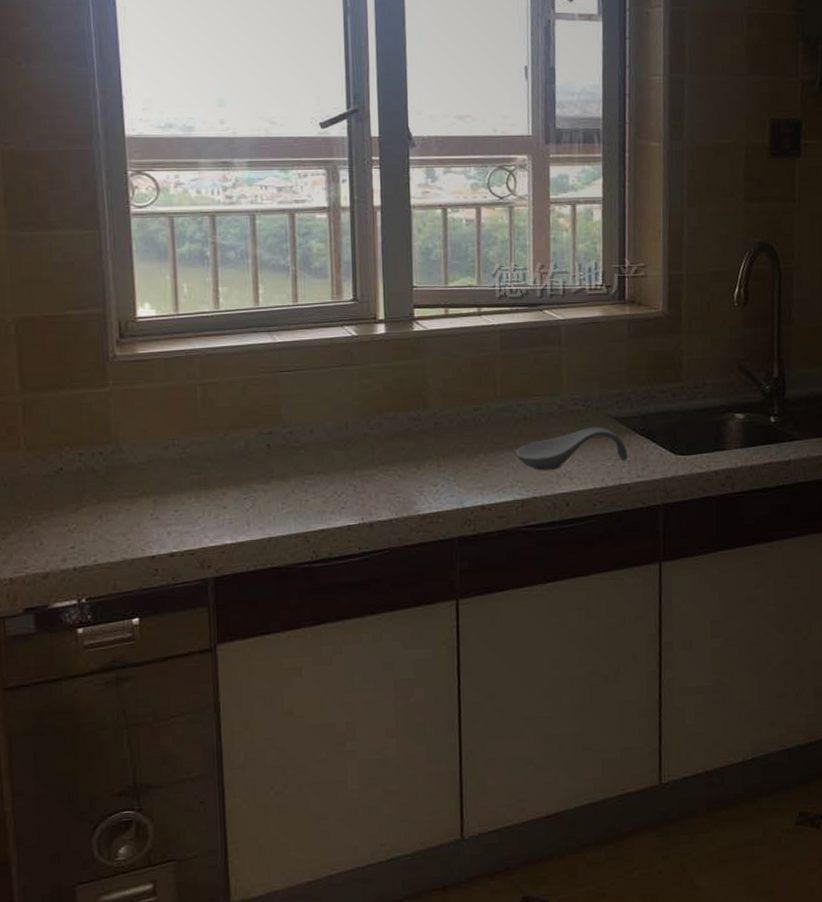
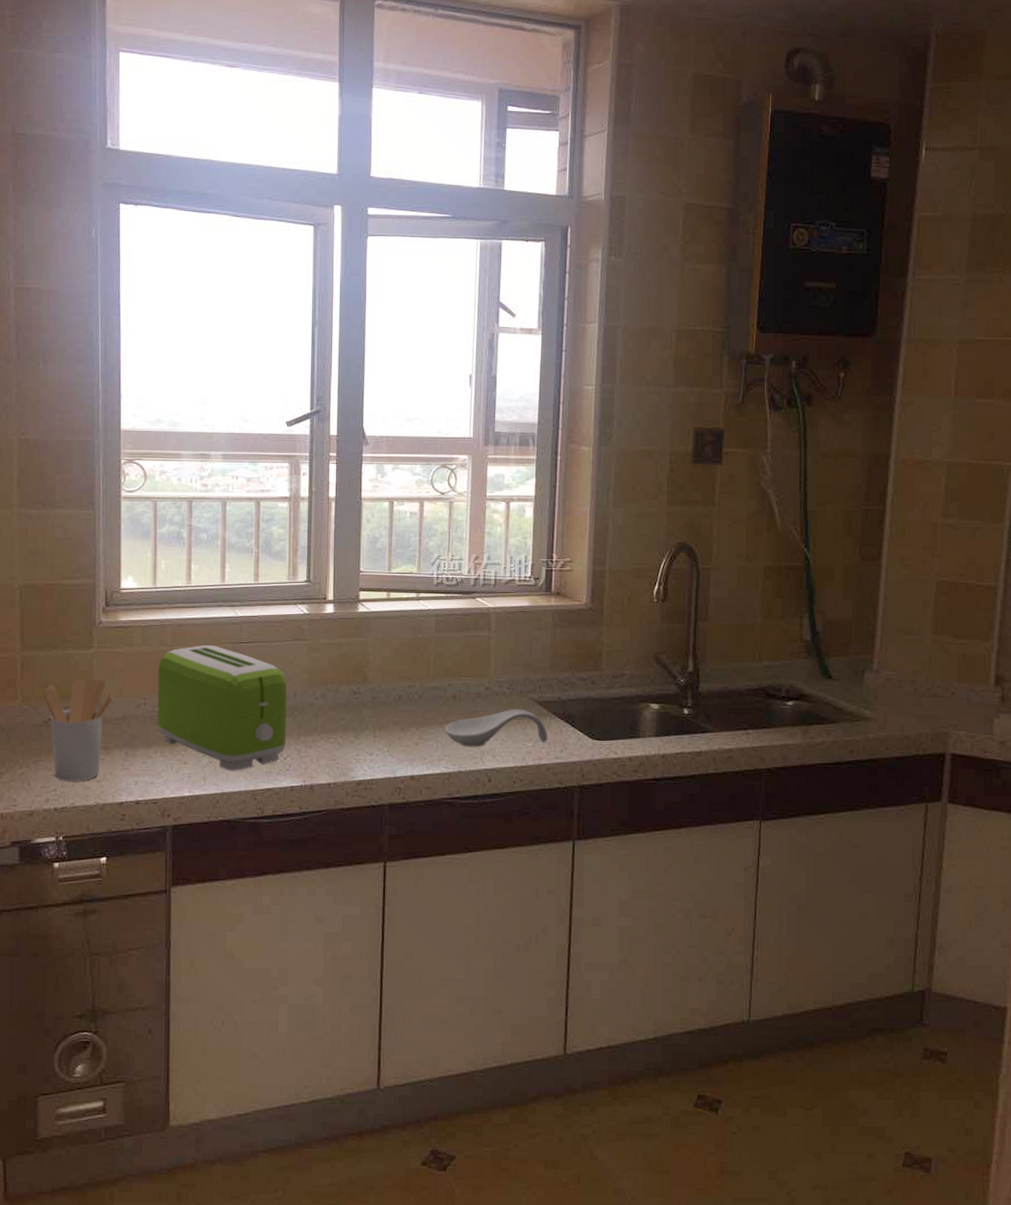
utensil holder: none [52,420,135,537] -> present [44,678,113,781]
toaster: none [186,376,339,513] -> present [157,645,288,771]

